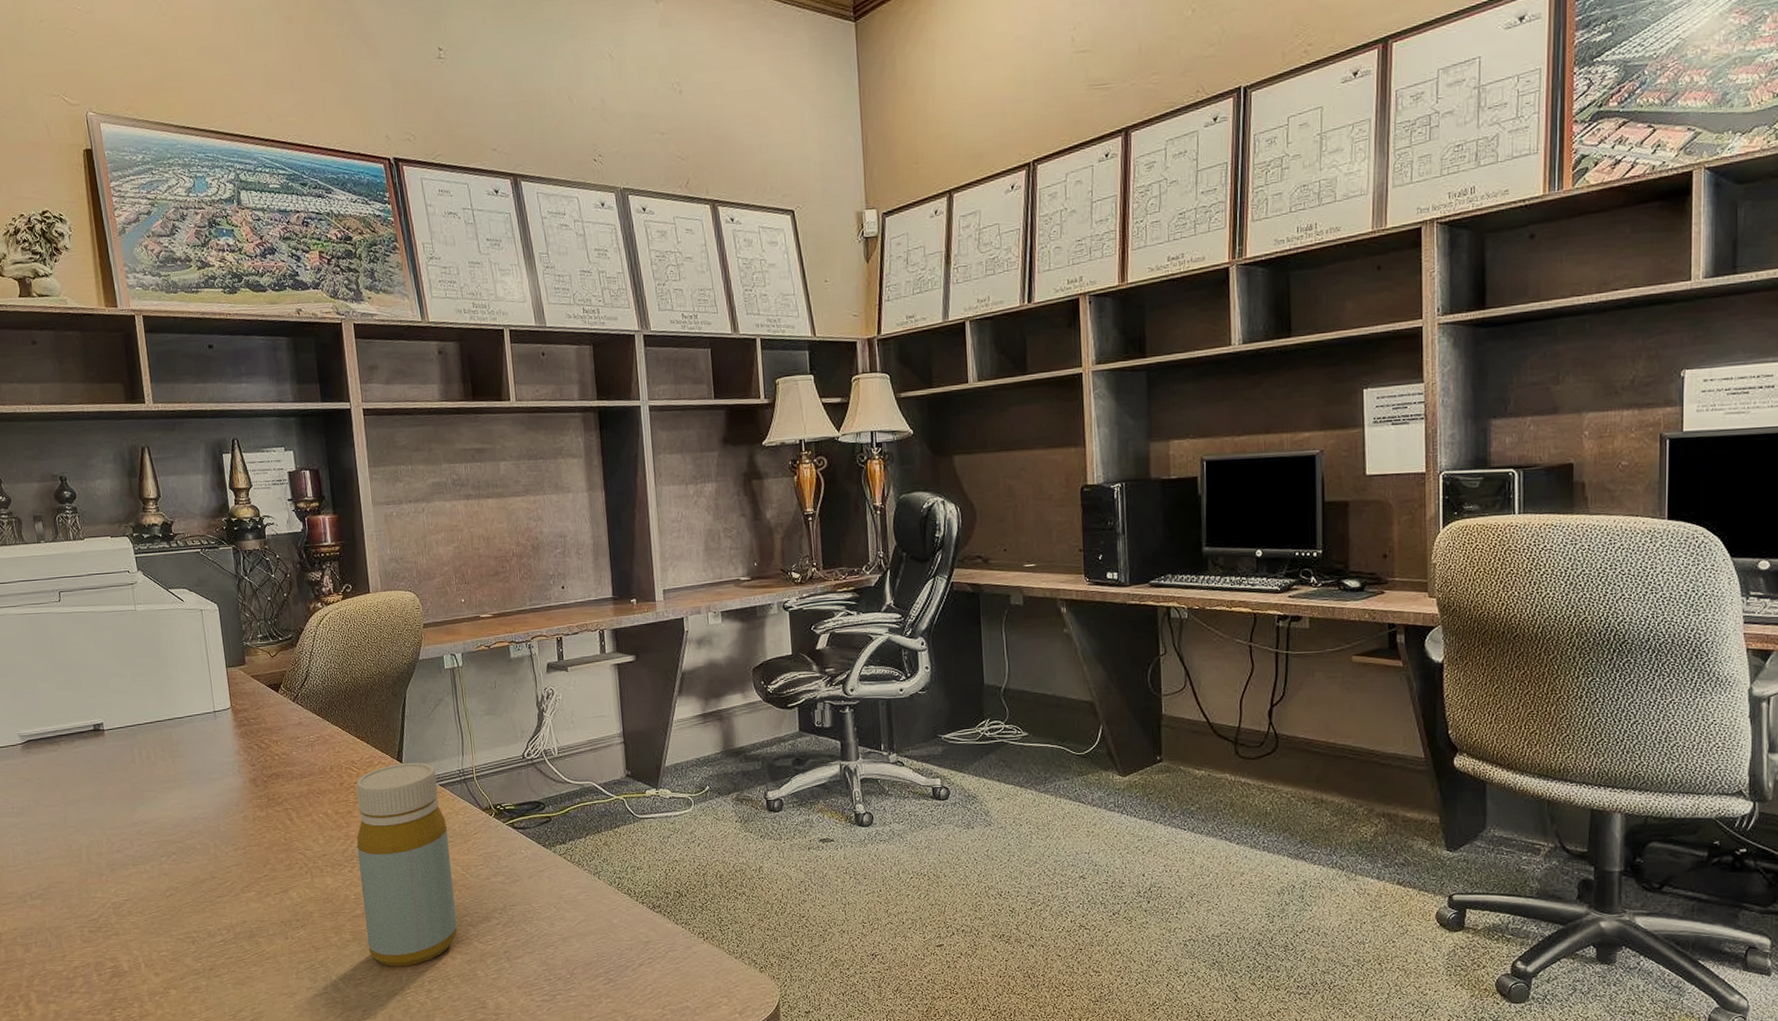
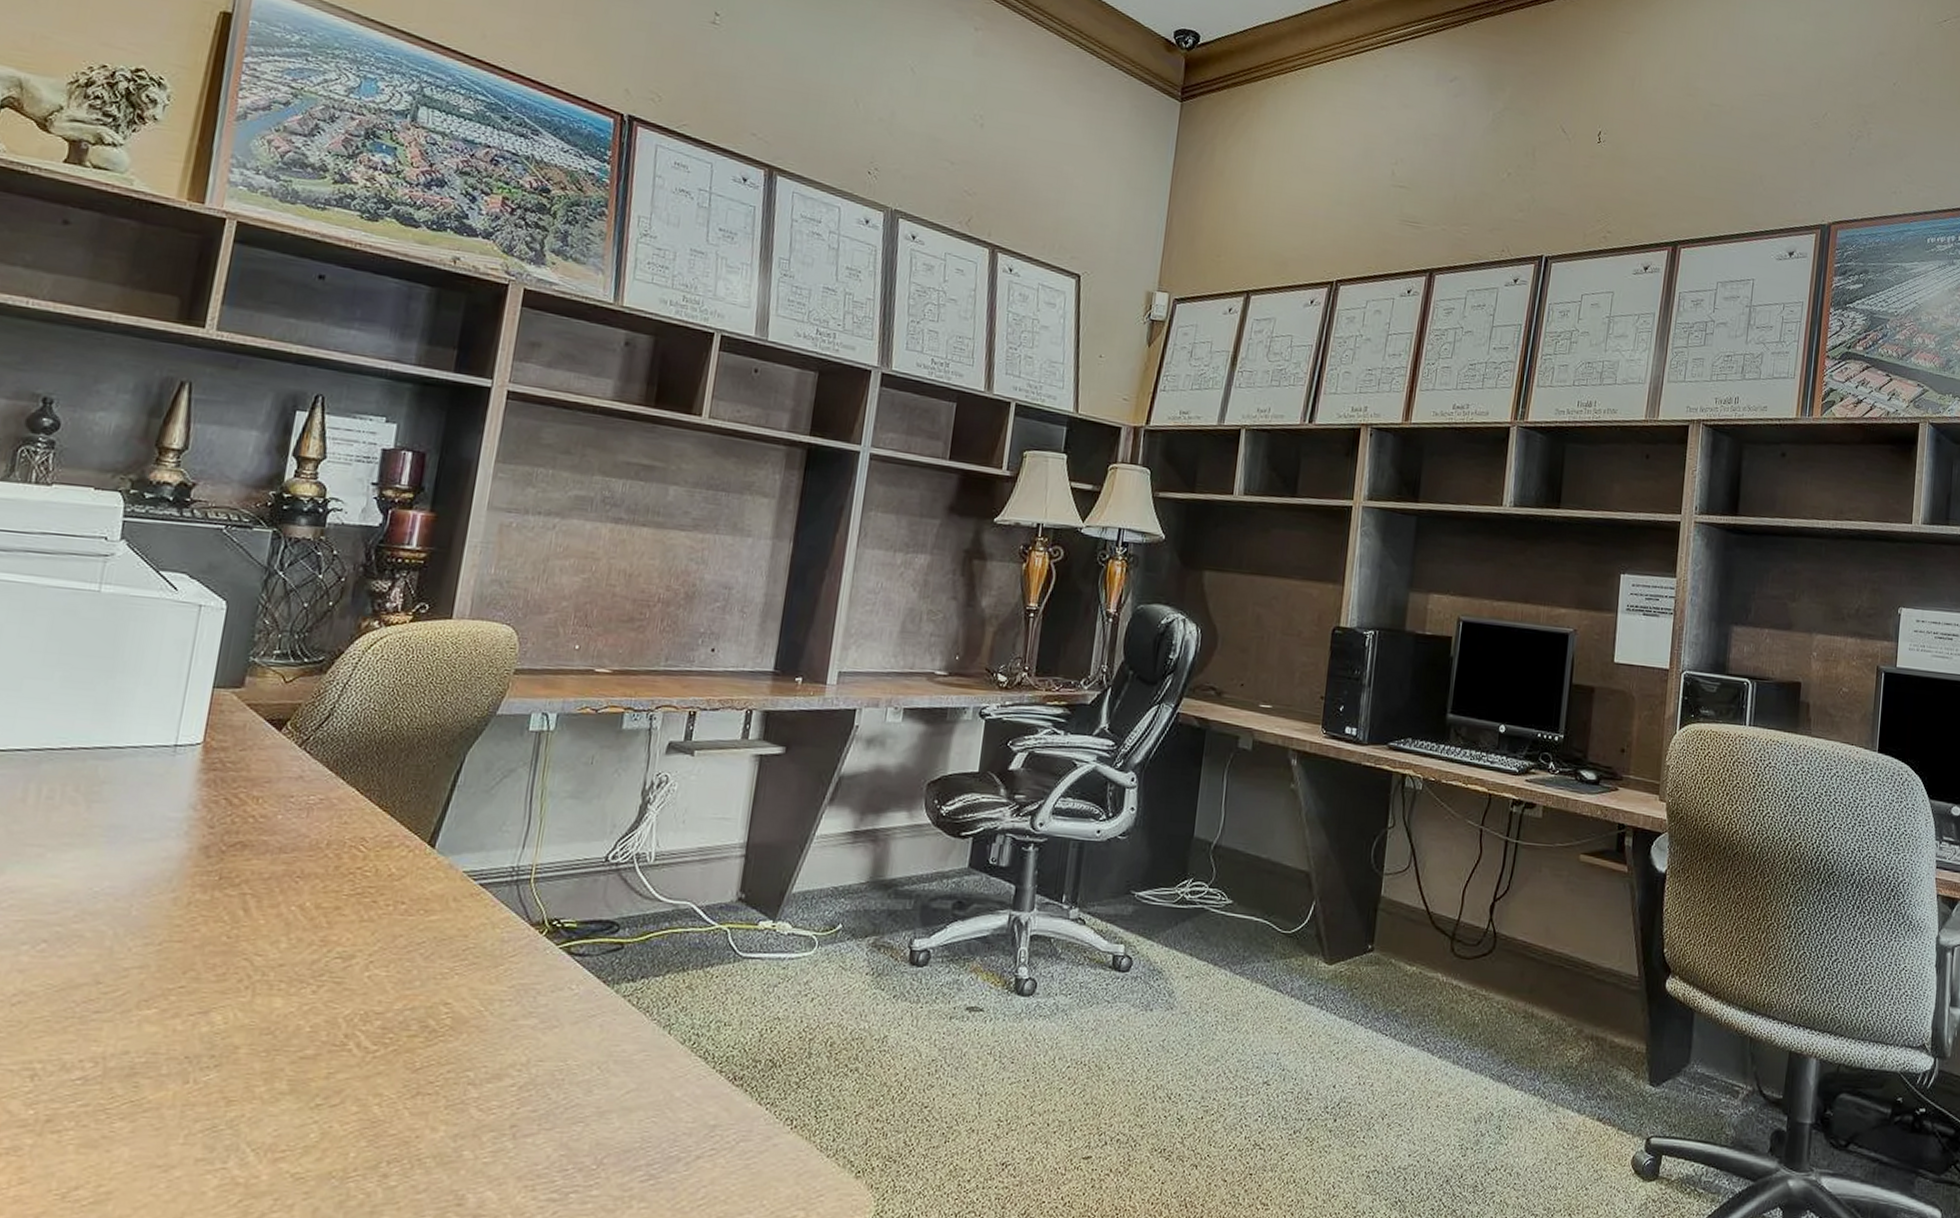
bottle: present [356,762,458,967] -> none [309,848,480,1138]

